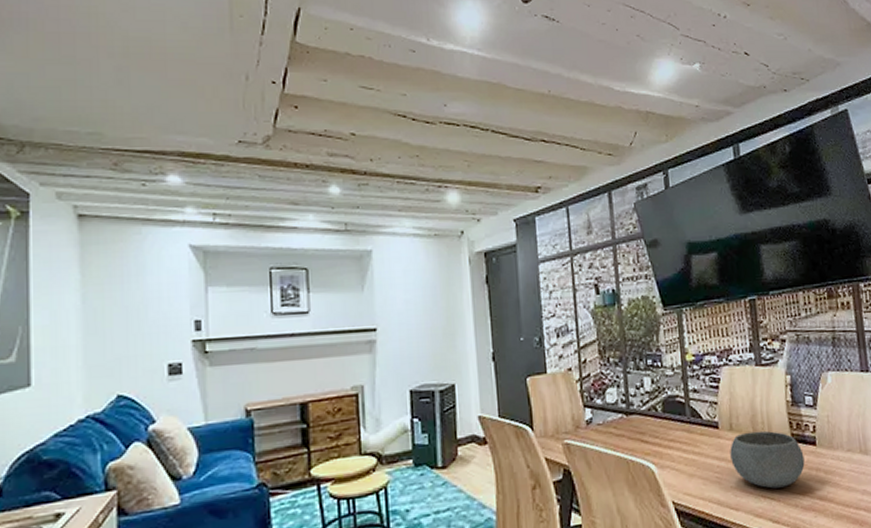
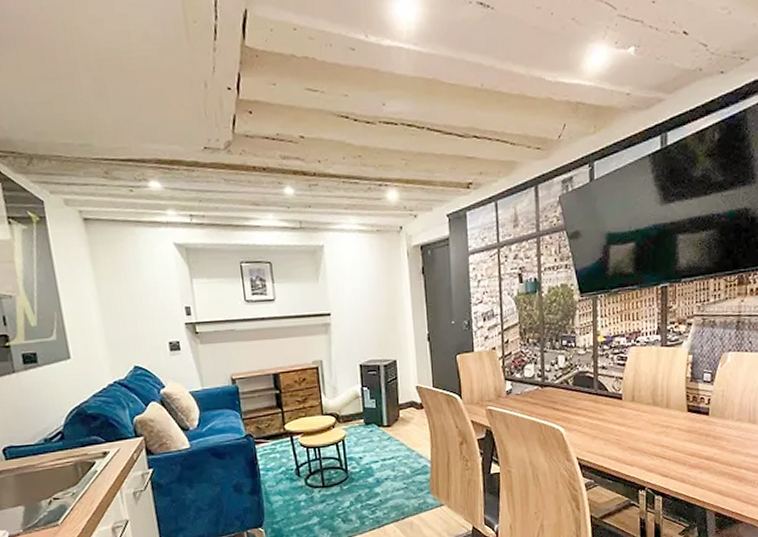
bowl: present [730,430,805,489] -> none [630,402,697,450]

